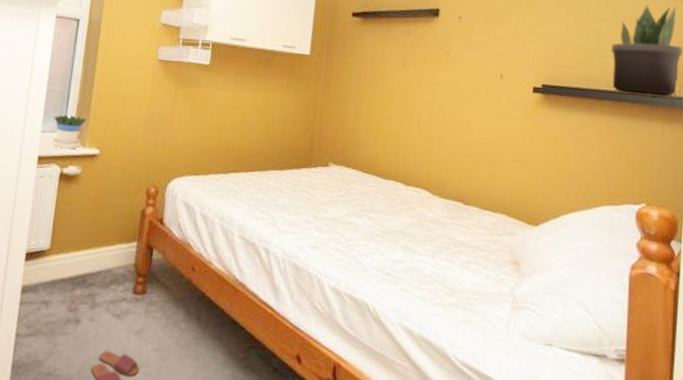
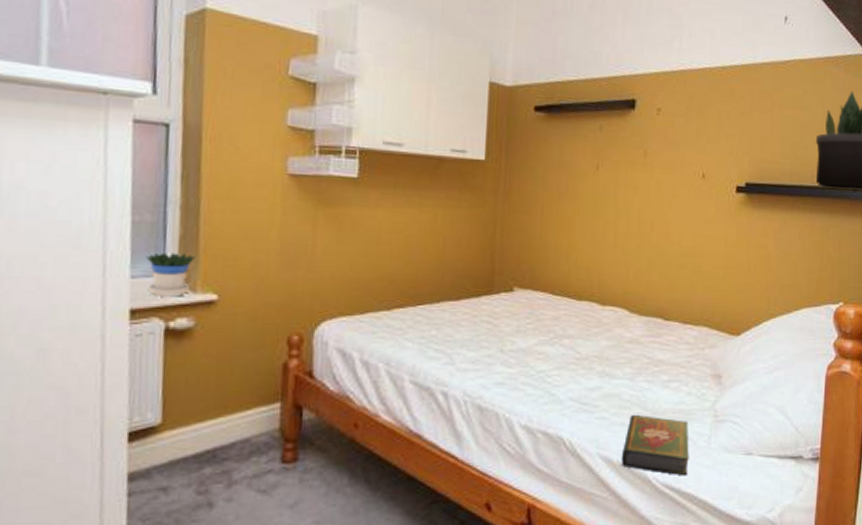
book: none [421,290,488,358] -> present [621,414,689,476]

